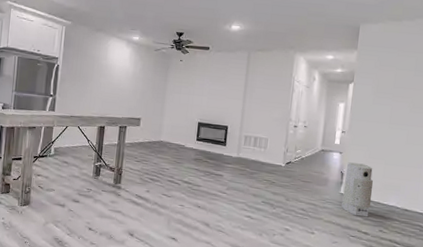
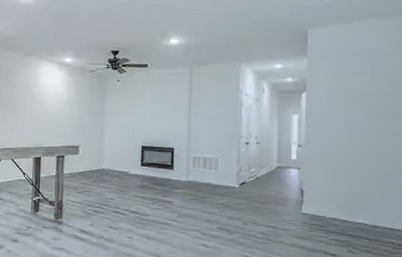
air purifier: present [341,162,373,217] -> none [304,178,337,237]

